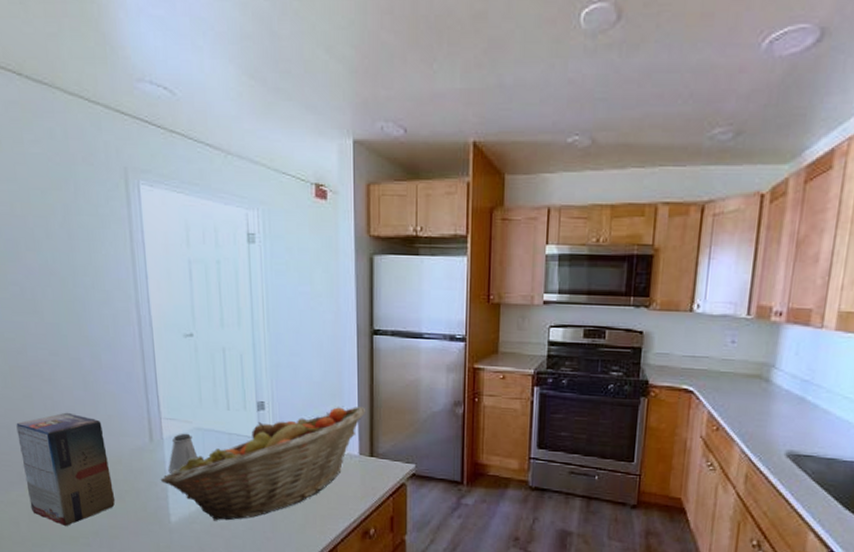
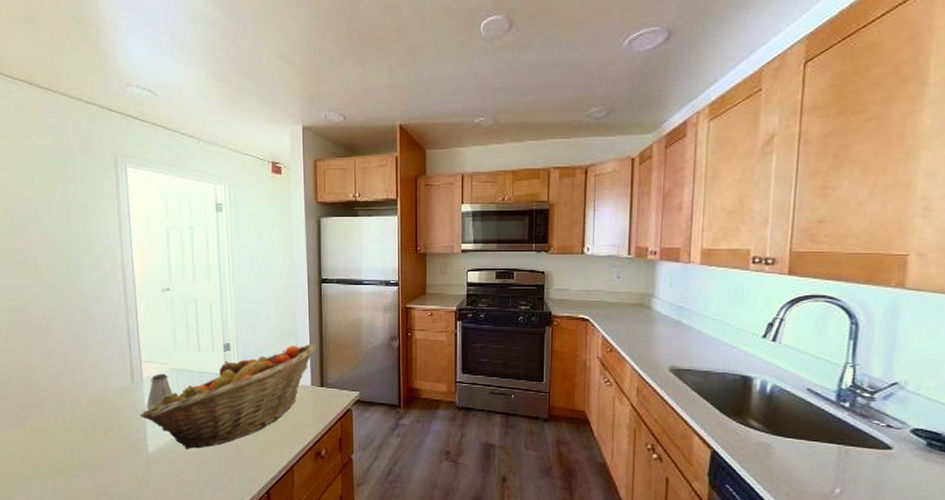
cereal box: present [16,412,115,526] -> none [15,359,100,460]

